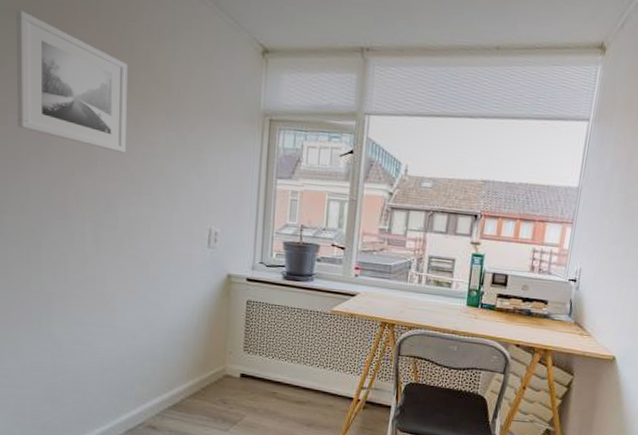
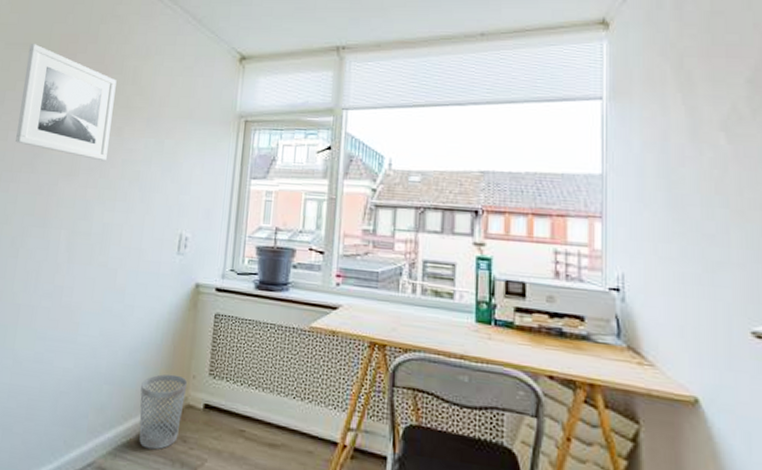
wastebasket: none [182,351,225,411] -> present [139,374,188,450]

